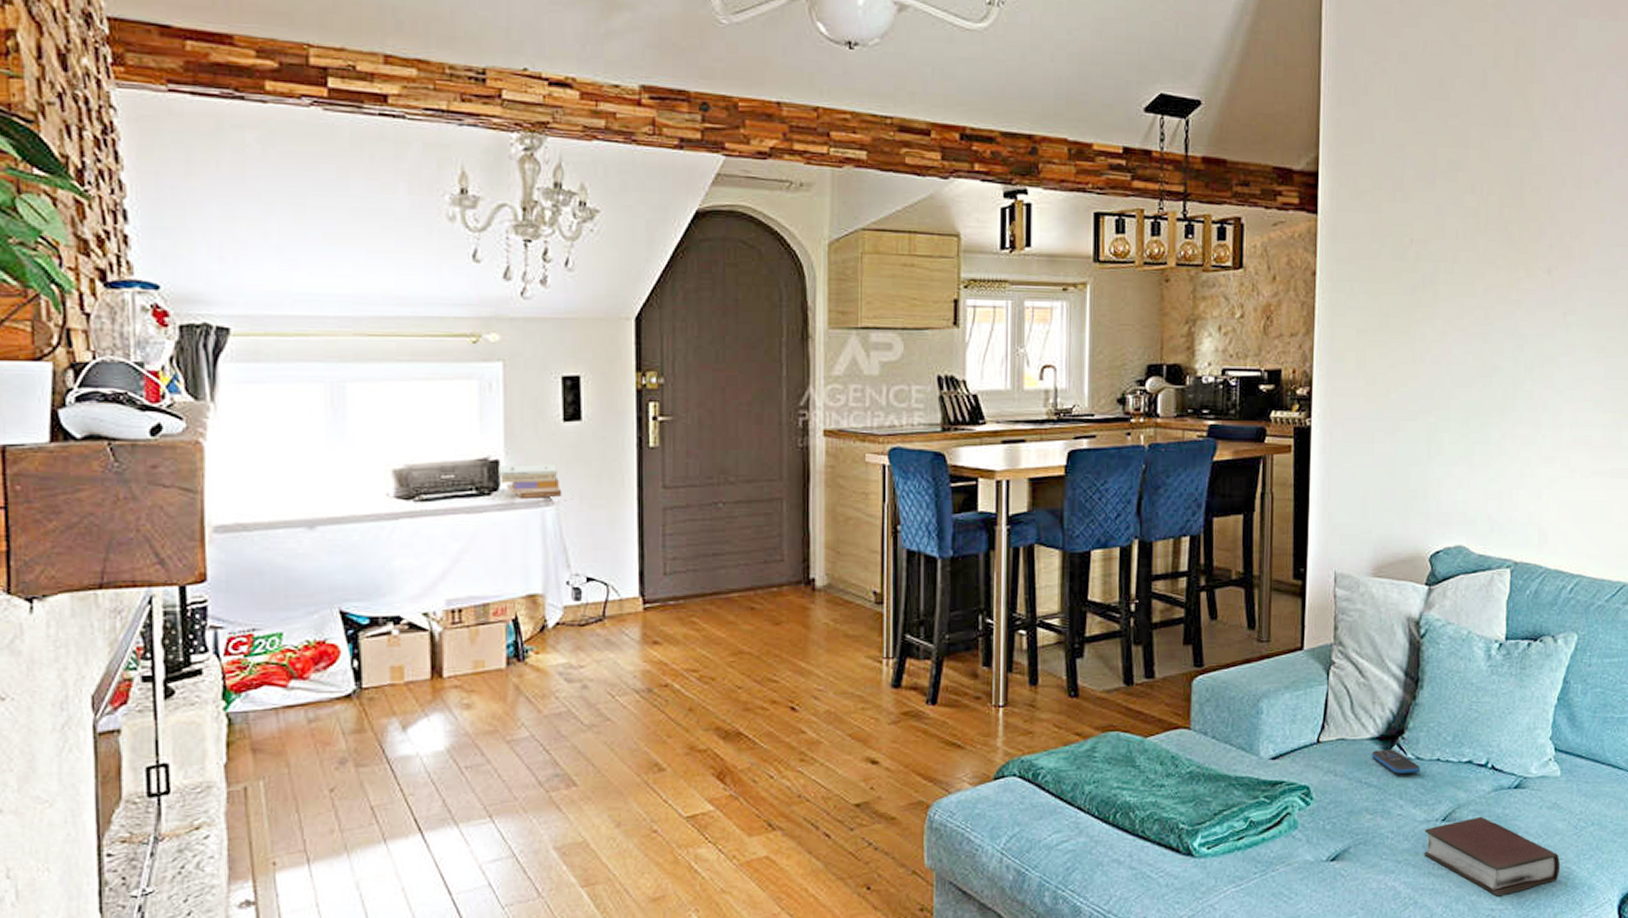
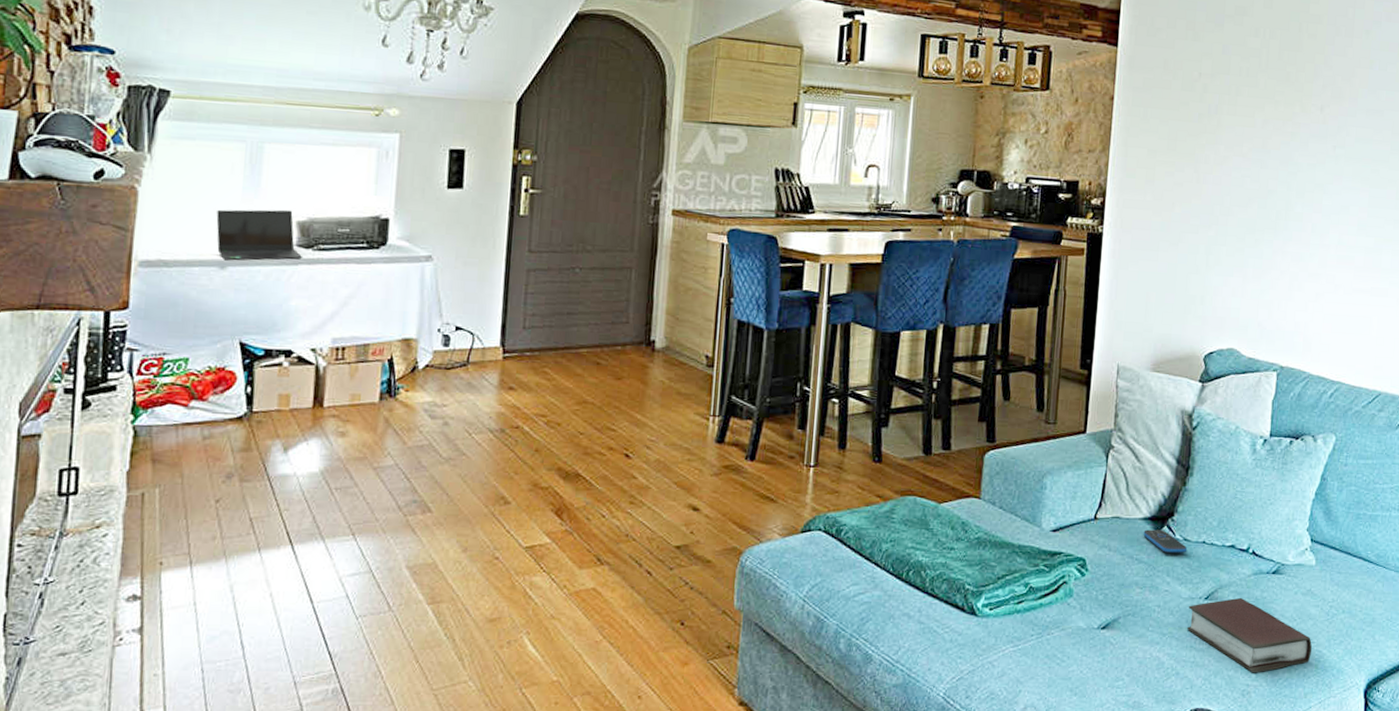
laptop: none [298,457,402,519] -> present [216,209,302,261]
books: present [498,464,562,500] -> none [387,223,441,255]

